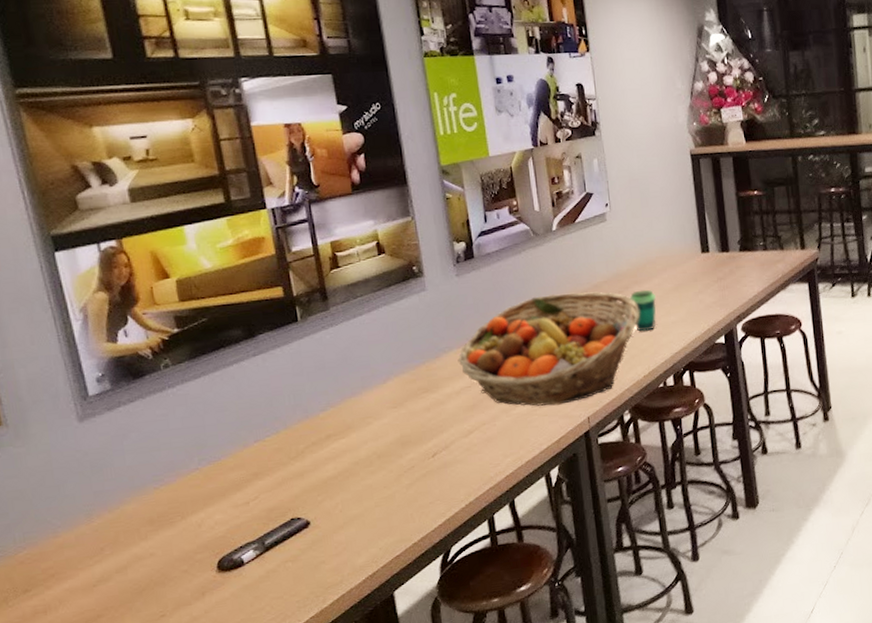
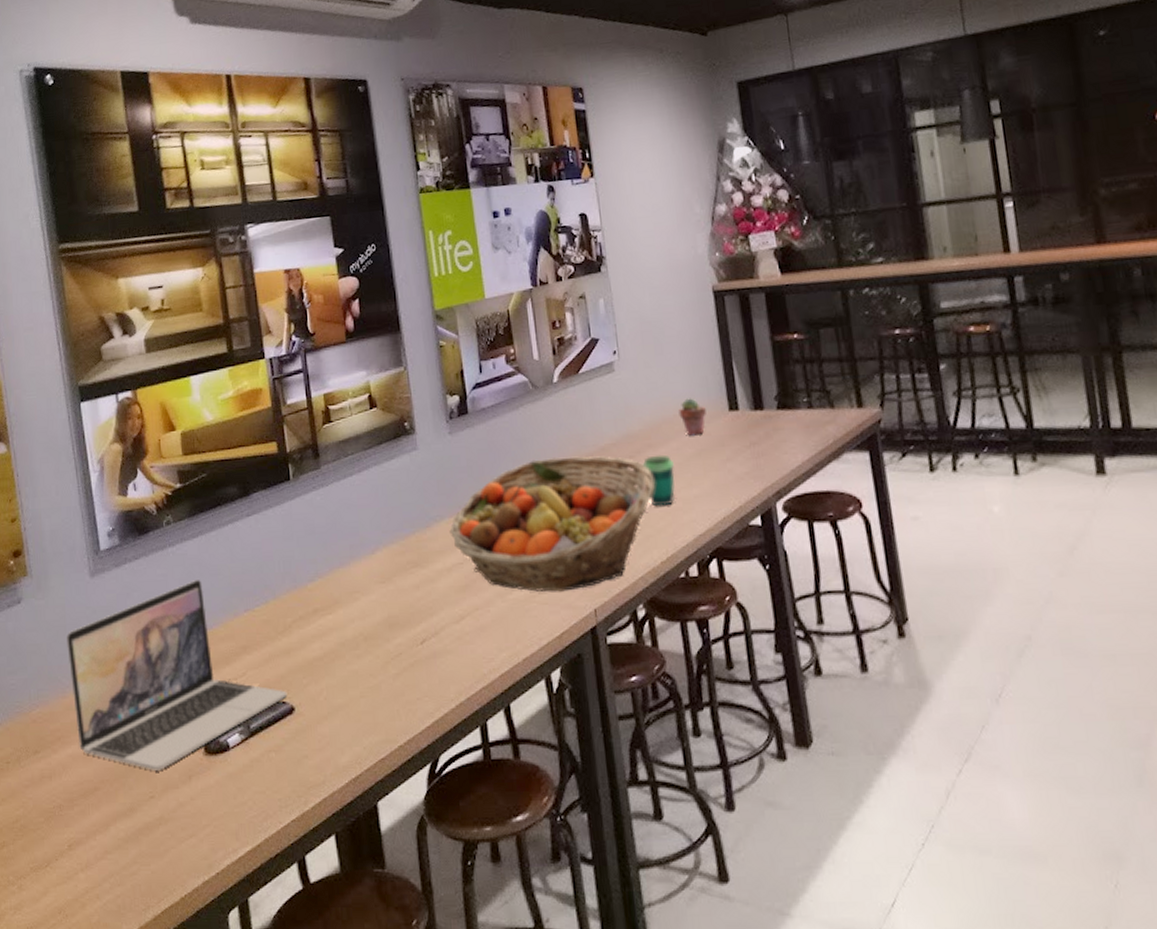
laptop: none [54,416,302,593] -> present [67,579,288,771]
potted succulent: none [660,243,683,274] -> present [678,398,706,436]

